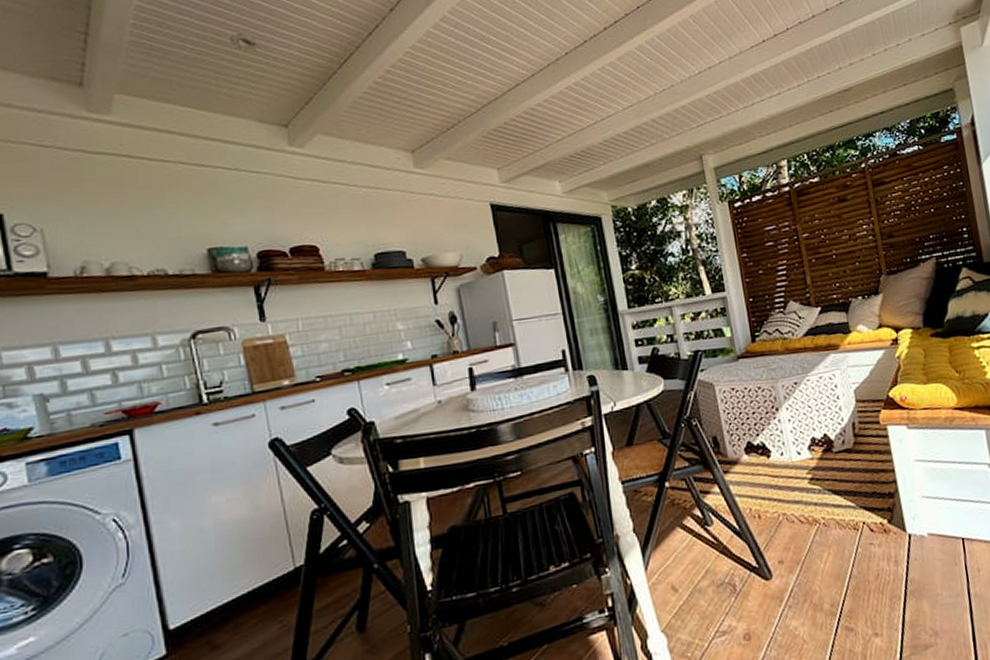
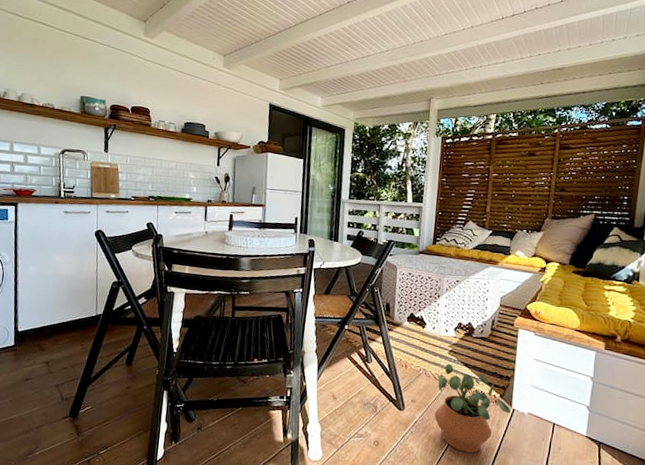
potted plant: none [805,496,908,613] -> present [434,363,512,453]

